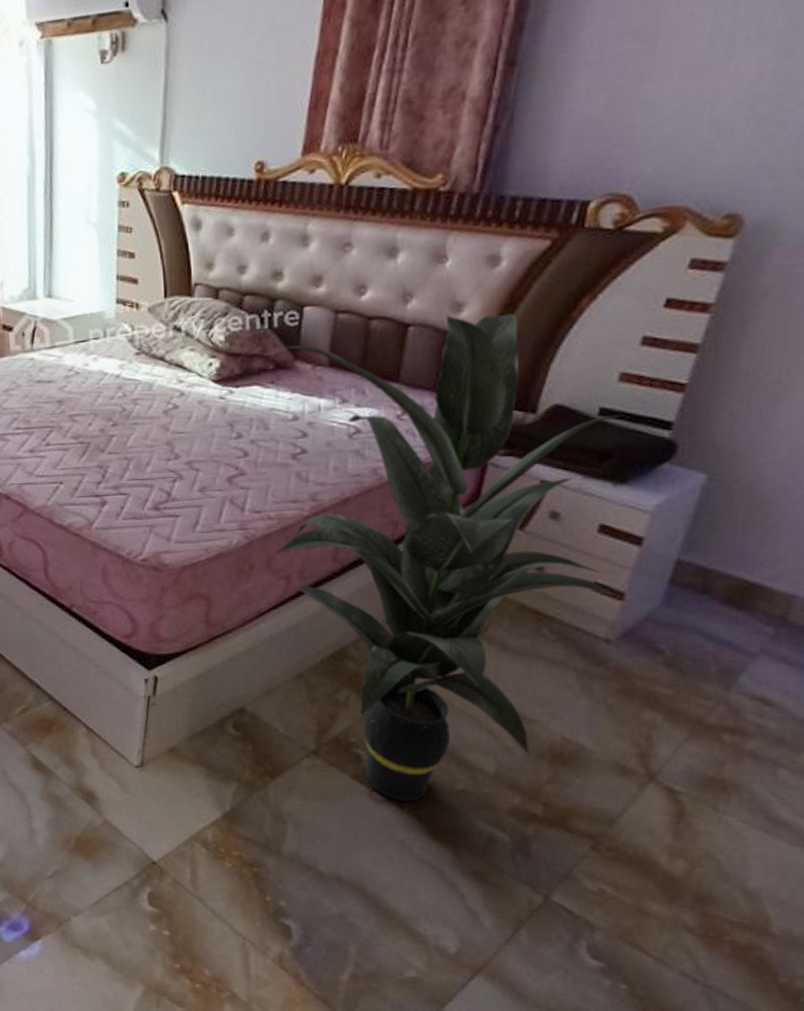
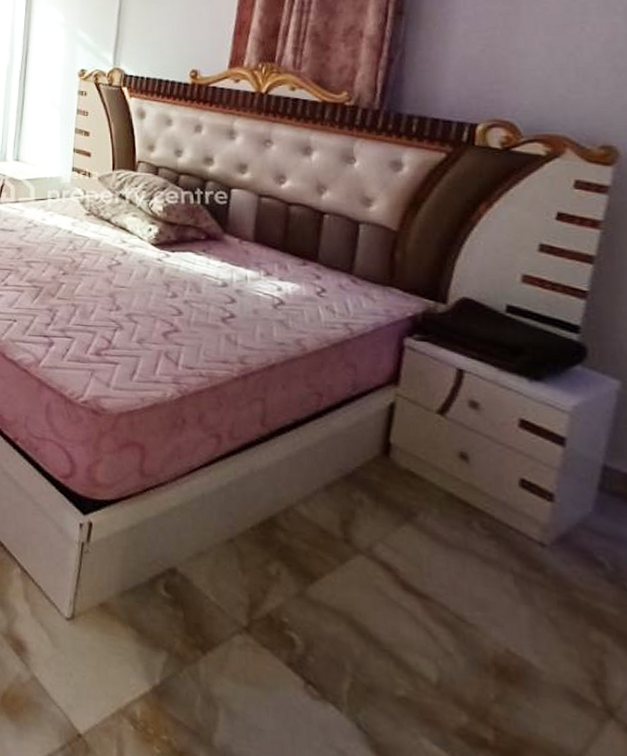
indoor plant: present [275,313,625,802] -> none [206,207,544,703]

